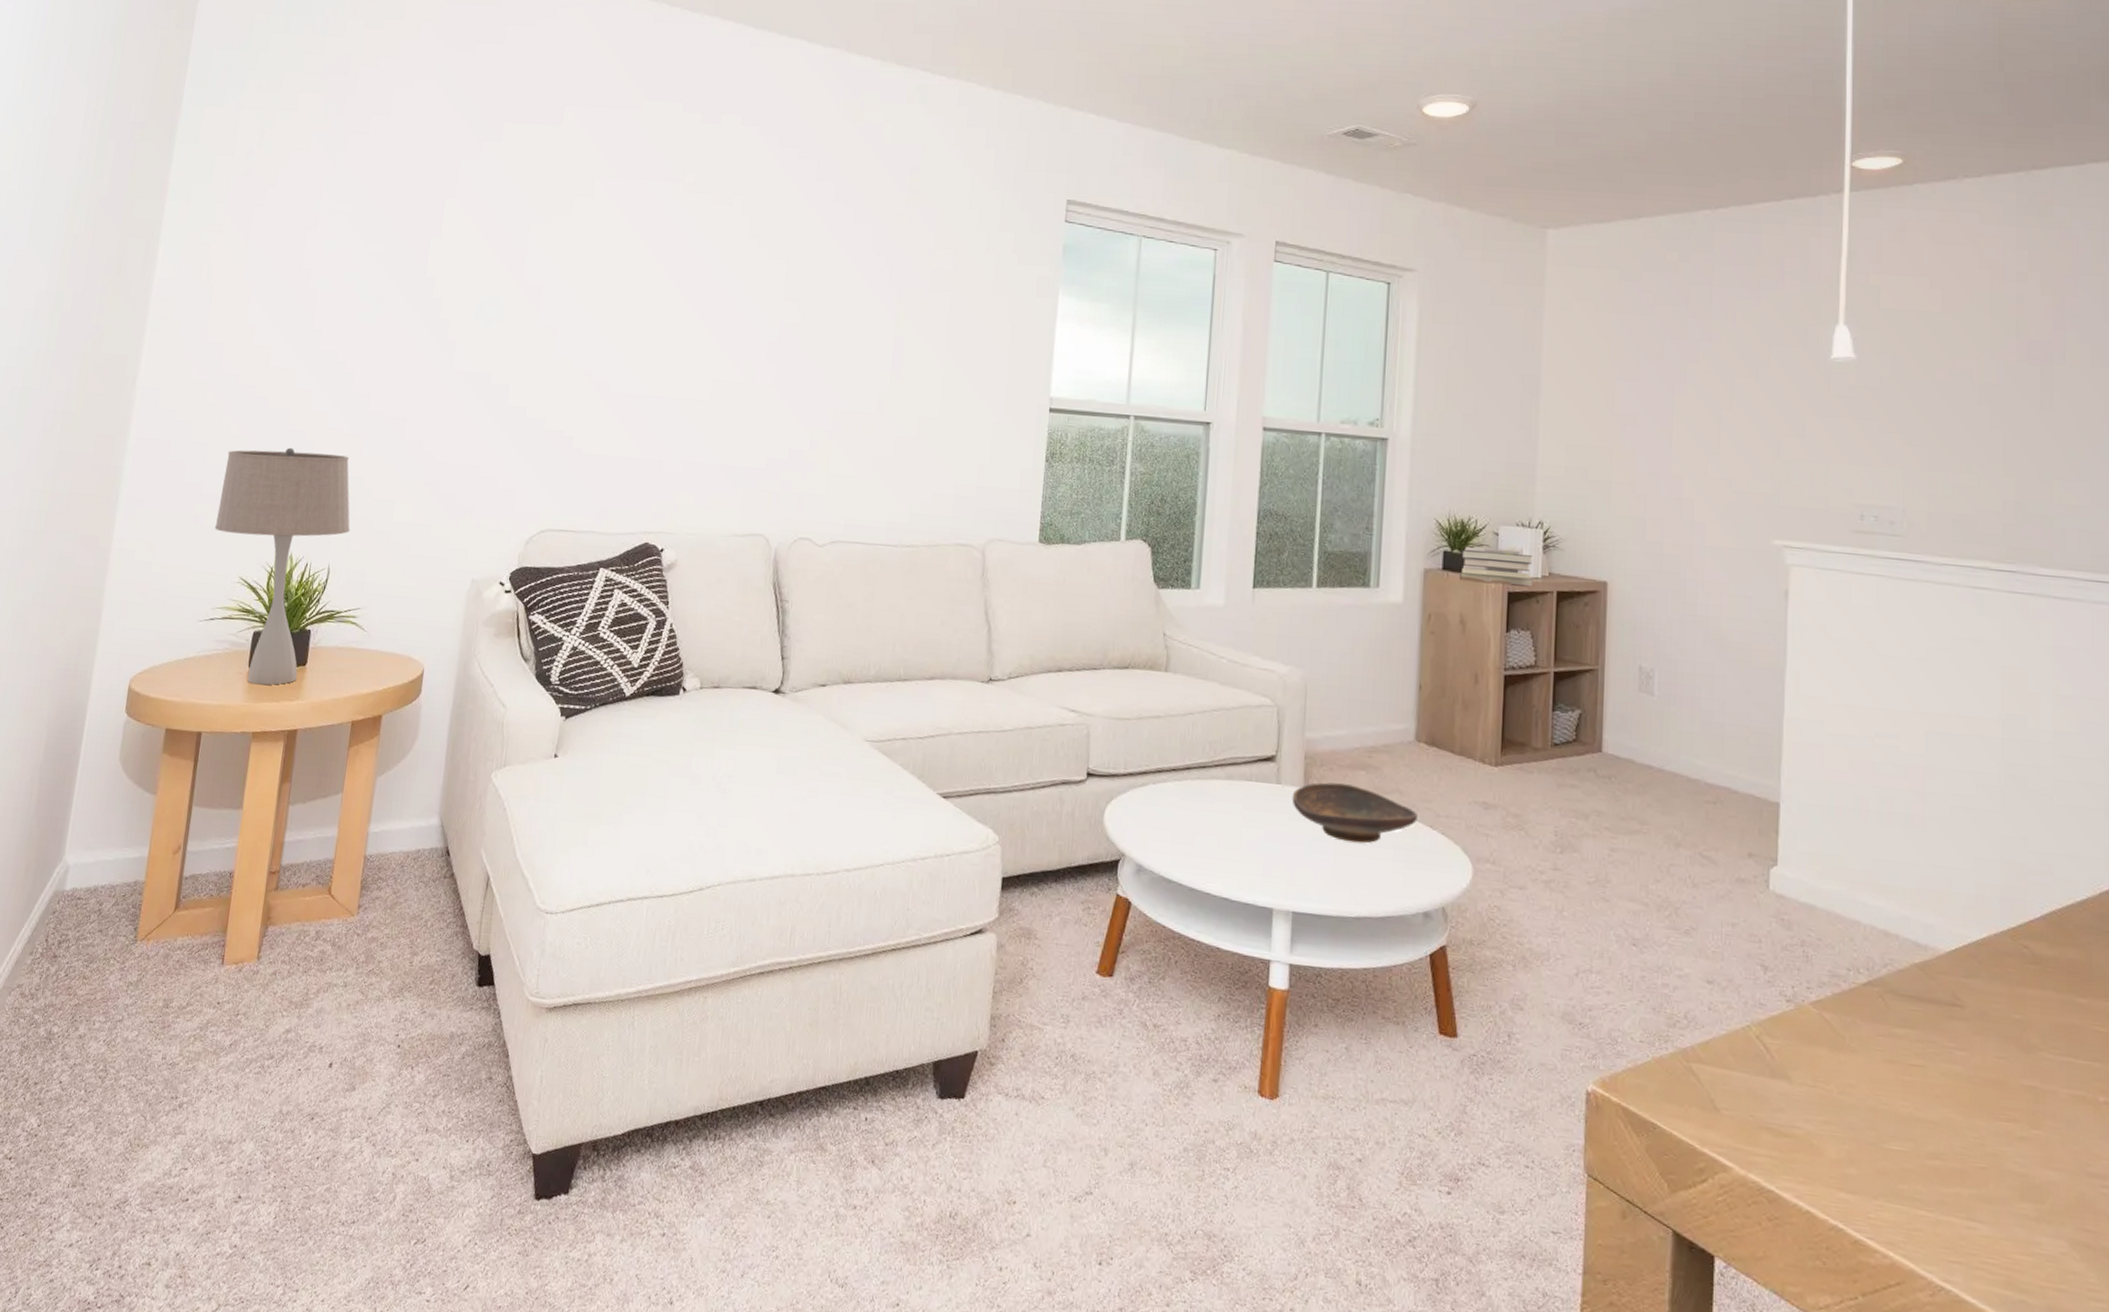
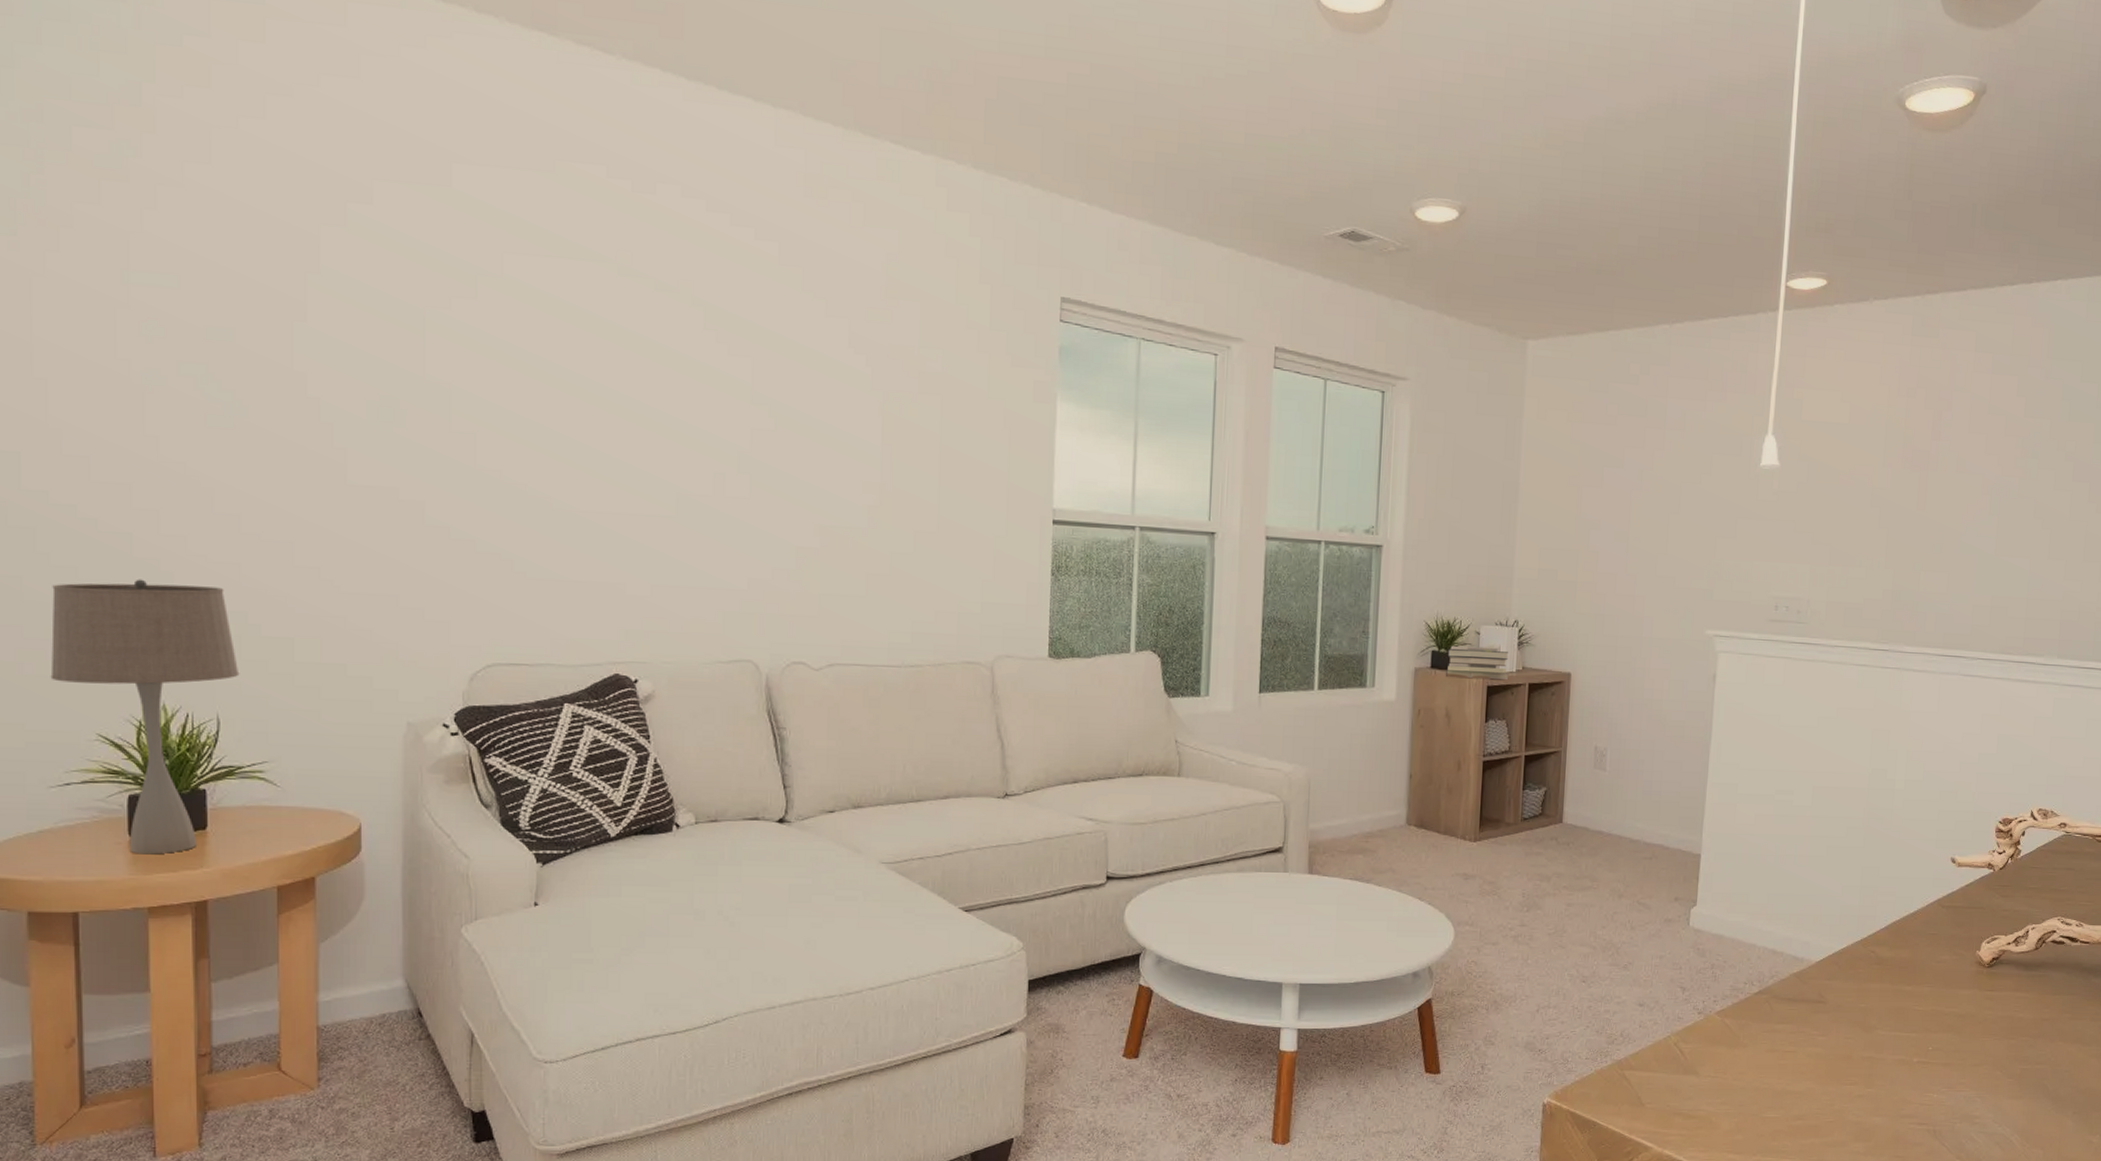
decorative bowl: present [1292,782,1417,843] -> none [1298,867,1408,918]

